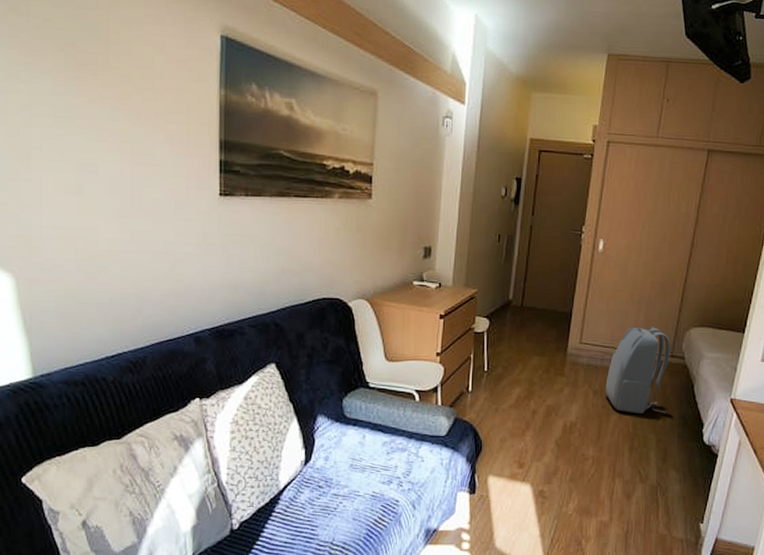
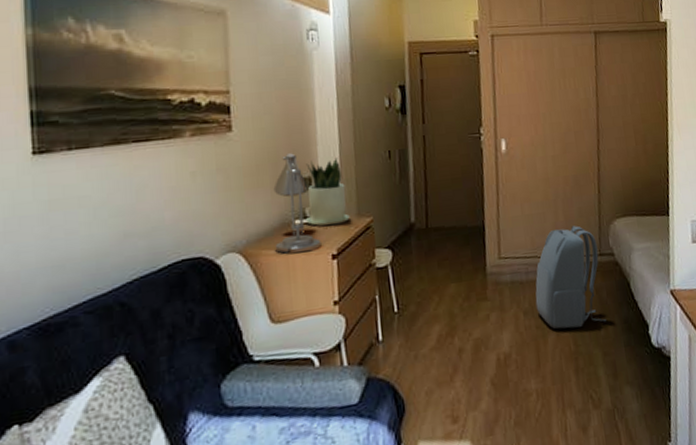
desk lamp: none [395,224,433,309] -> present [273,153,321,255]
planter: none [422,233,459,291] -> present [305,157,350,227]

